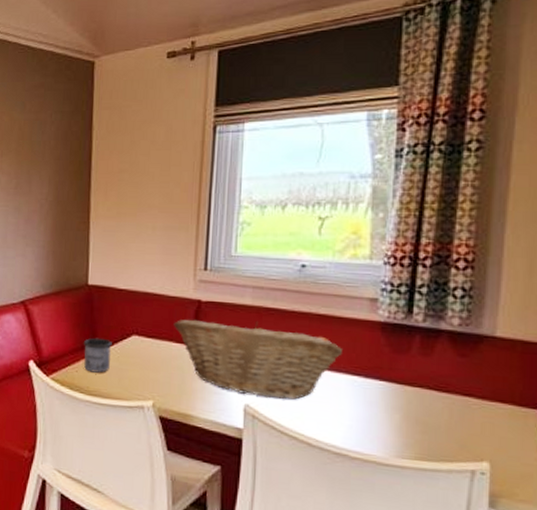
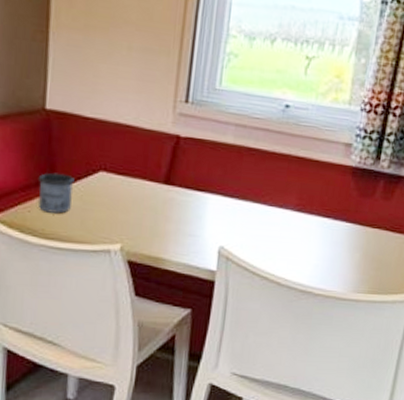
fruit basket: present [173,319,342,400] -> none [148,156,316,241]

